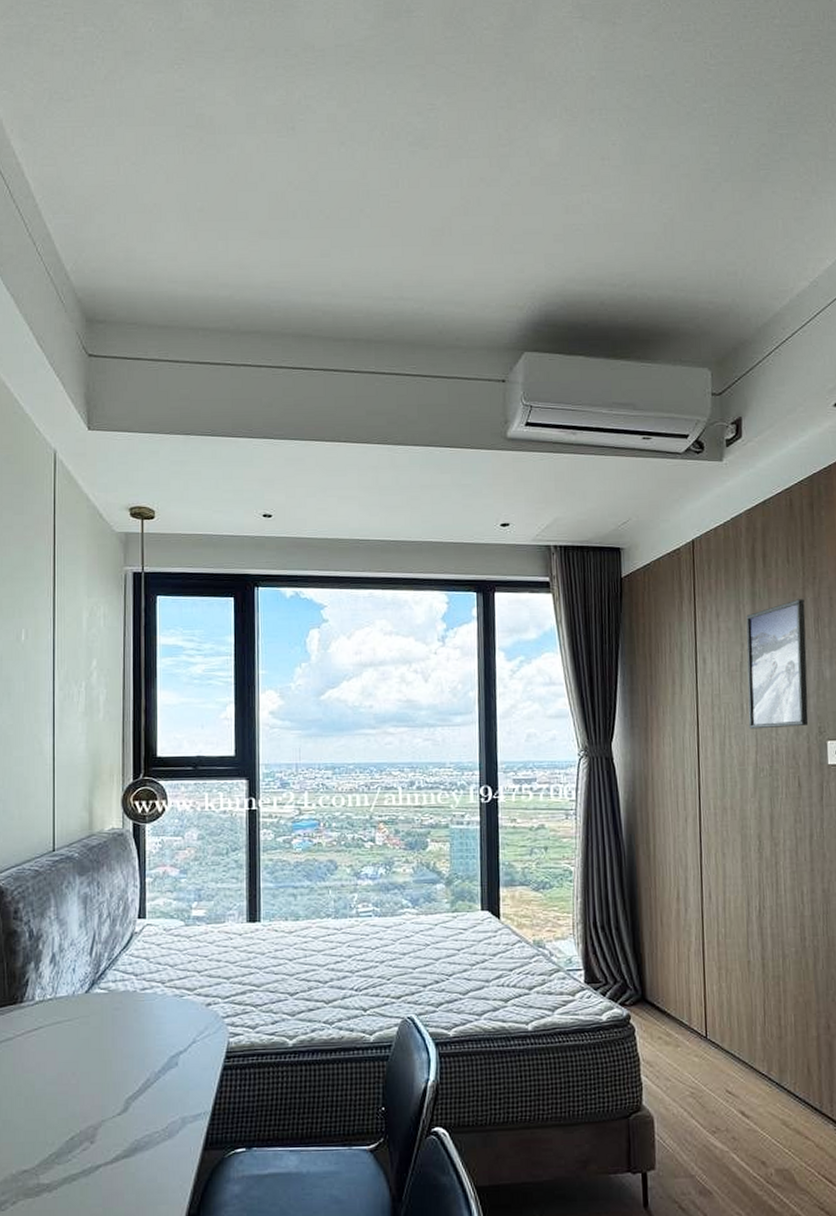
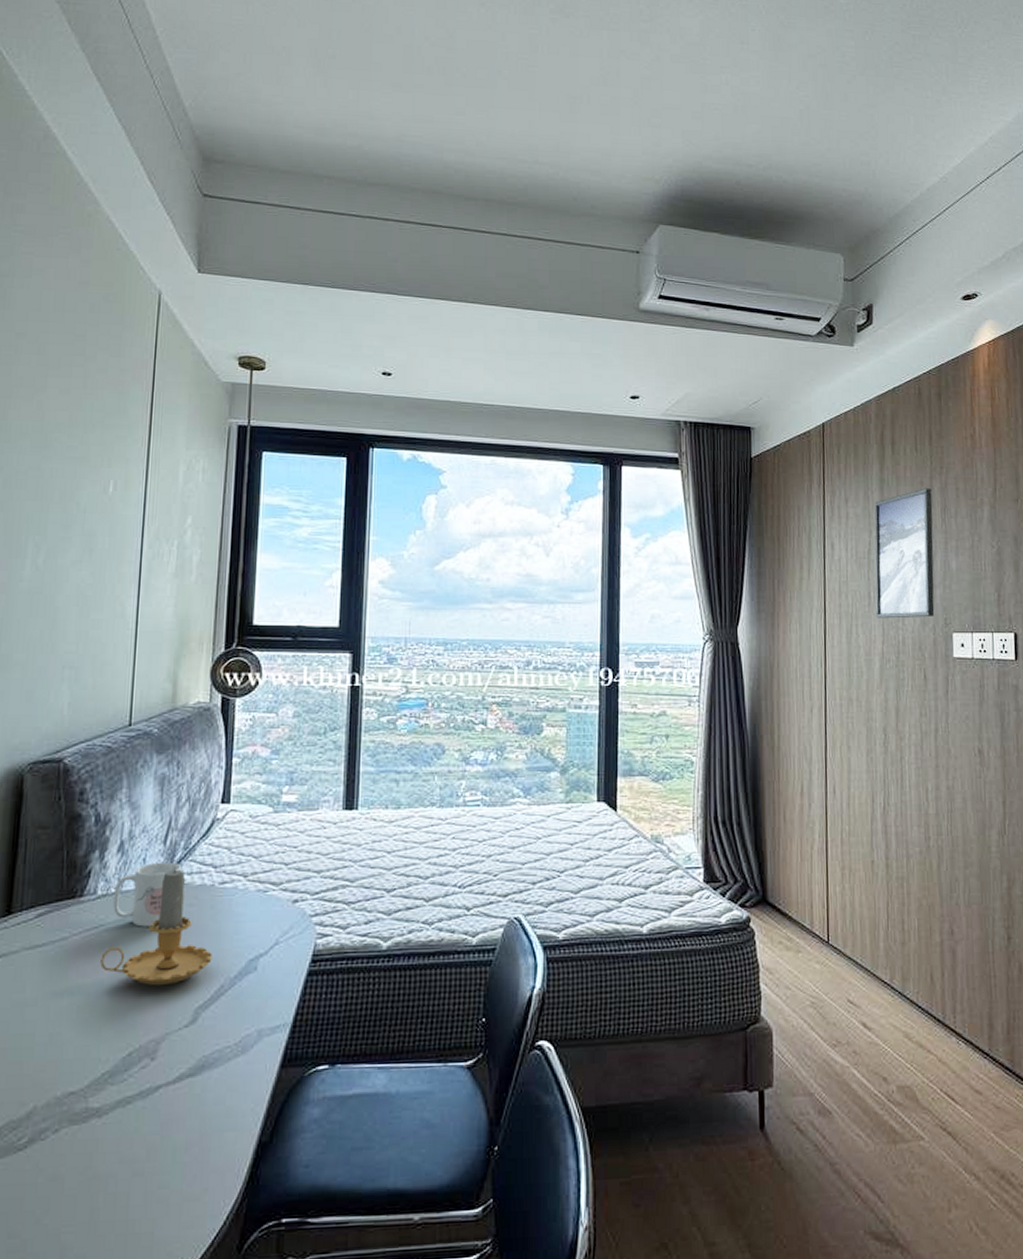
candle: none [42,975,138,1080] -> present [100,866,212,986]
mug: none [49,971,107,1029] -> present [112,862,182,927]

